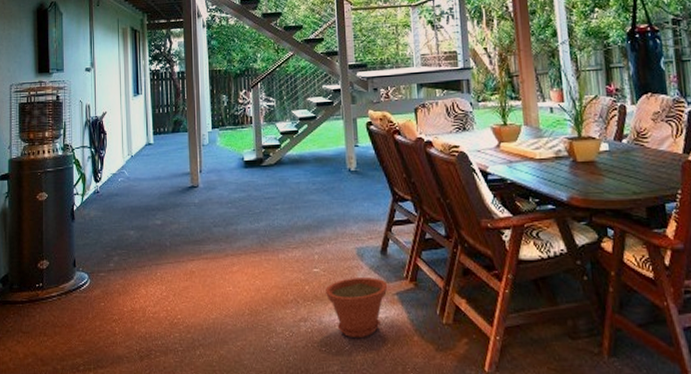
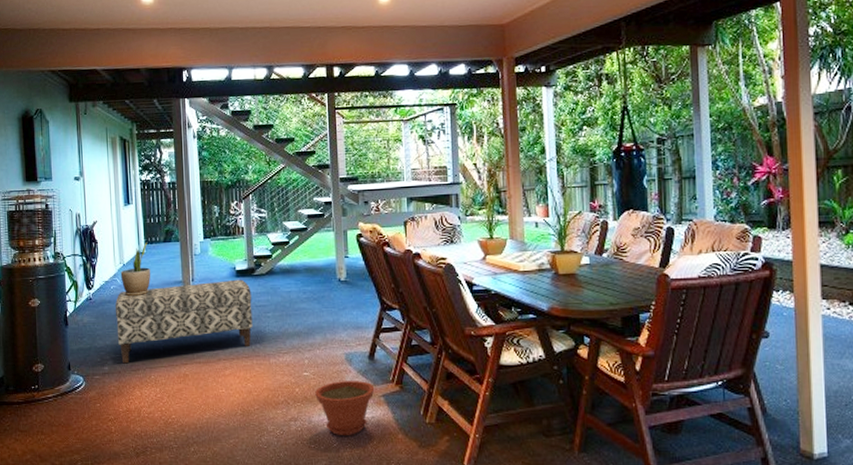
bench: none [122,170,261,260] -> present [115,279,253,364]
potted plant: none [128,134,159,189] -> present [120,243,151,297]

